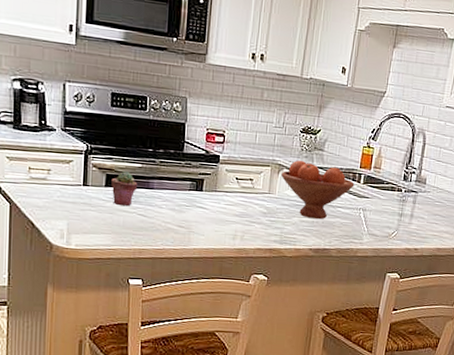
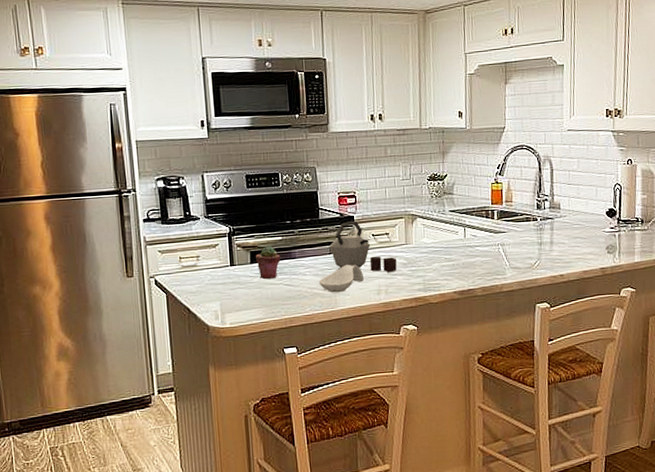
spoon rest: none [175,203,222,232] -> present [319,264,365,293]
kettle: none [190,160,257,219] -> present [329,221,397,272]
fruit bowl: present [281,160,355,220] -> none [415,207,489,262]

